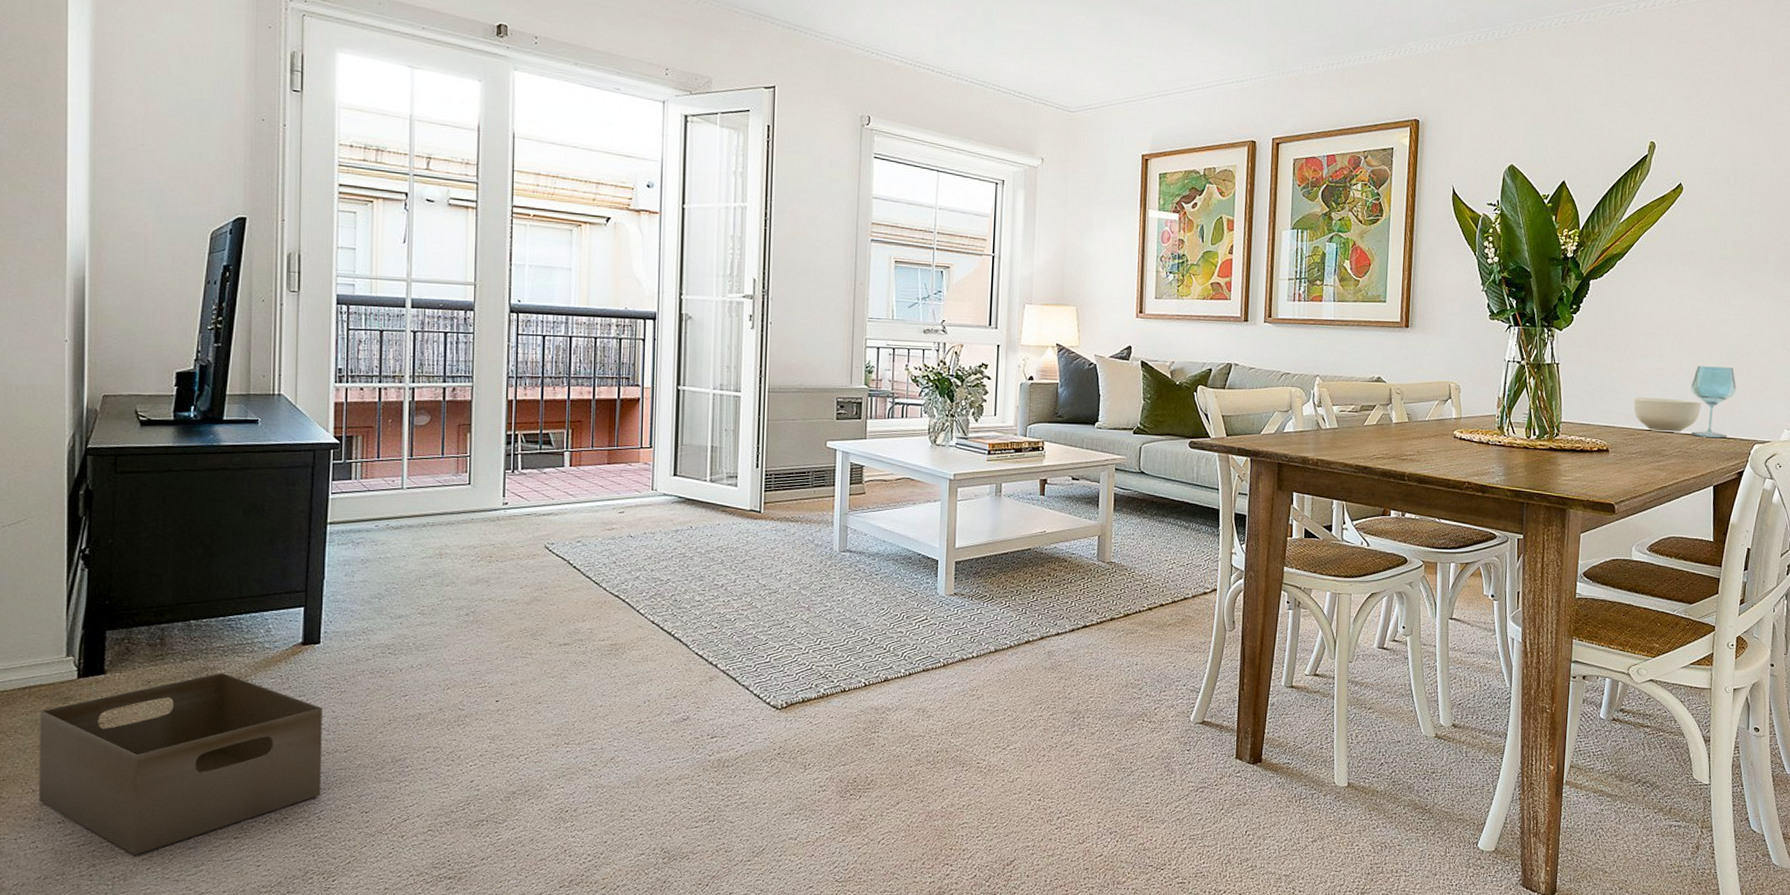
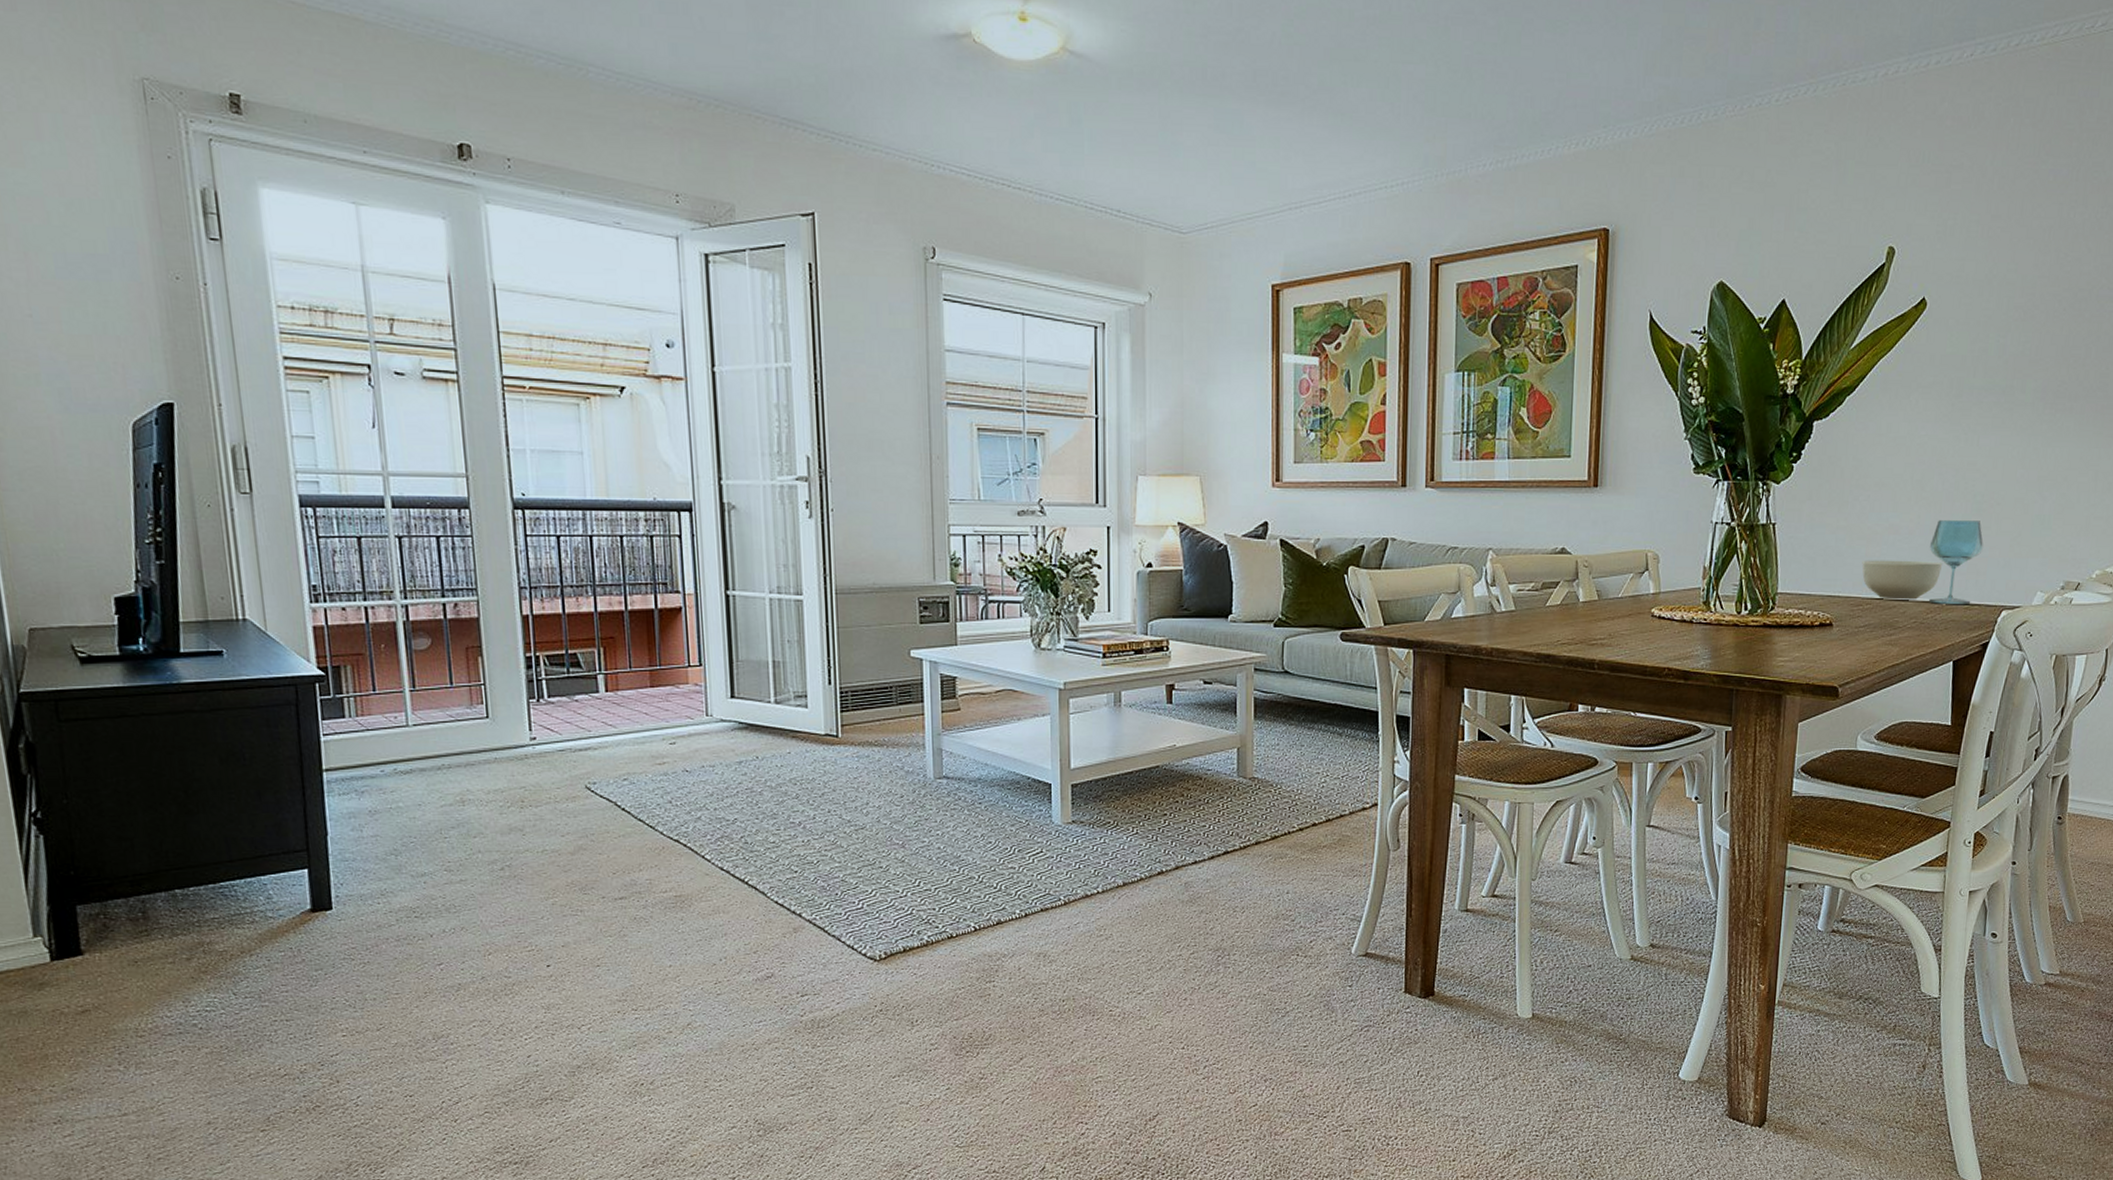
storage basket: present [39,673,322,855] -> none [12,948,356,1155]

